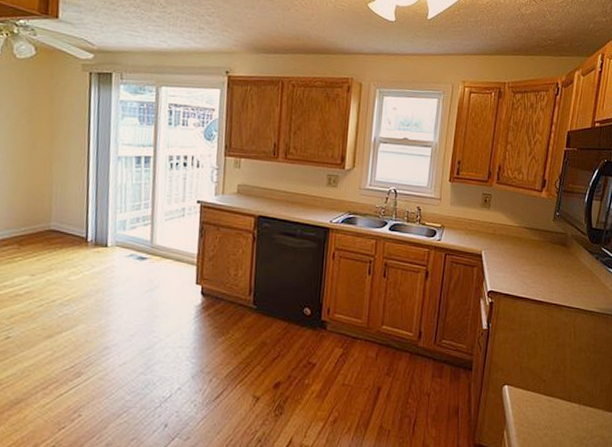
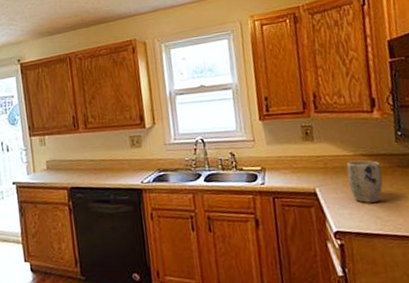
plant pot: none [509,231,537,271] -> present [346,160,383,204]

